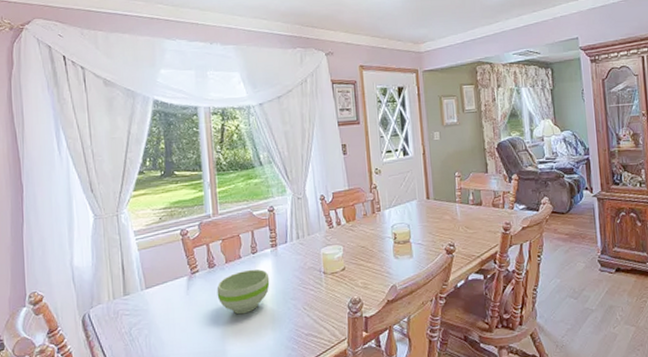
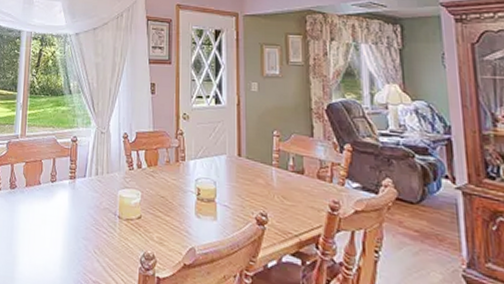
bowl: present [216,269,270,315] -> none [14,197,65,244]

